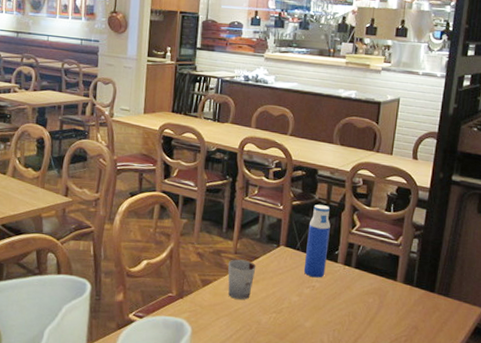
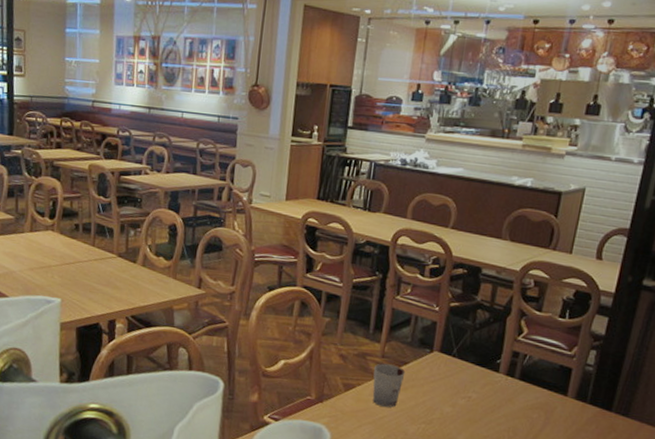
water bottle: present [303,204,331,278] -> none [459,307,493,389]

